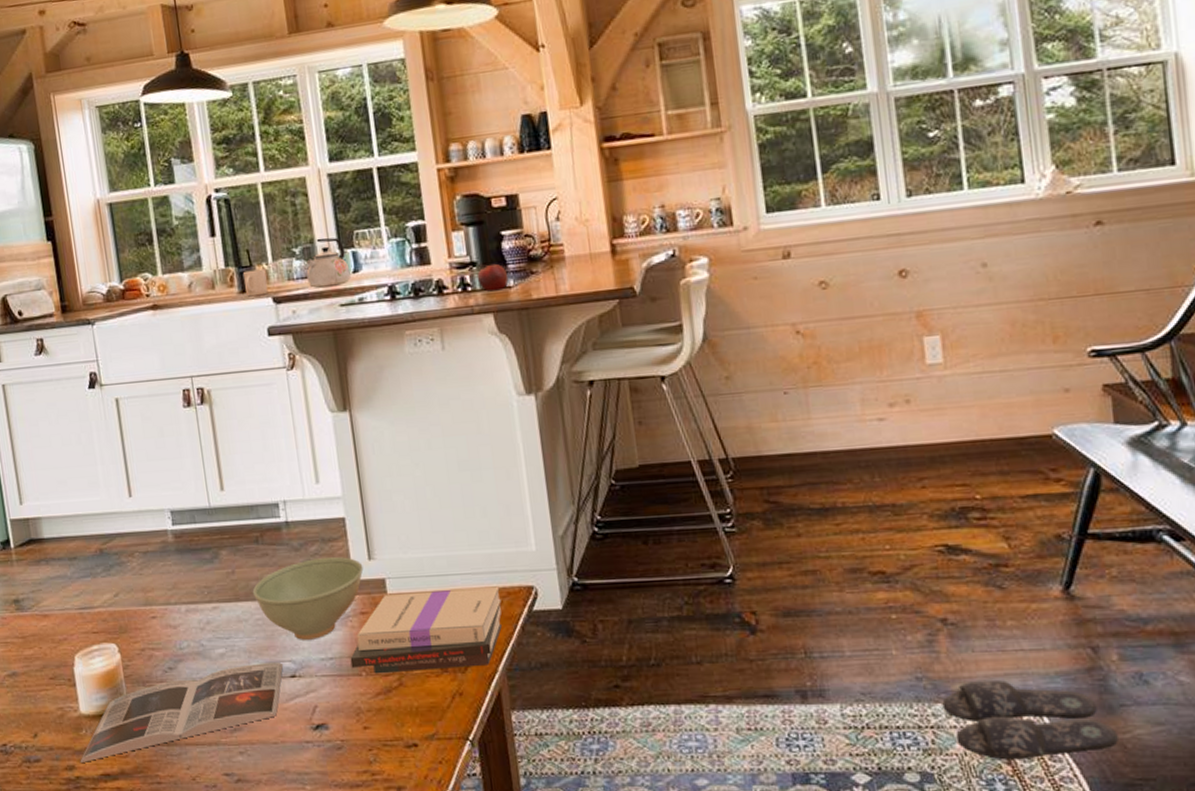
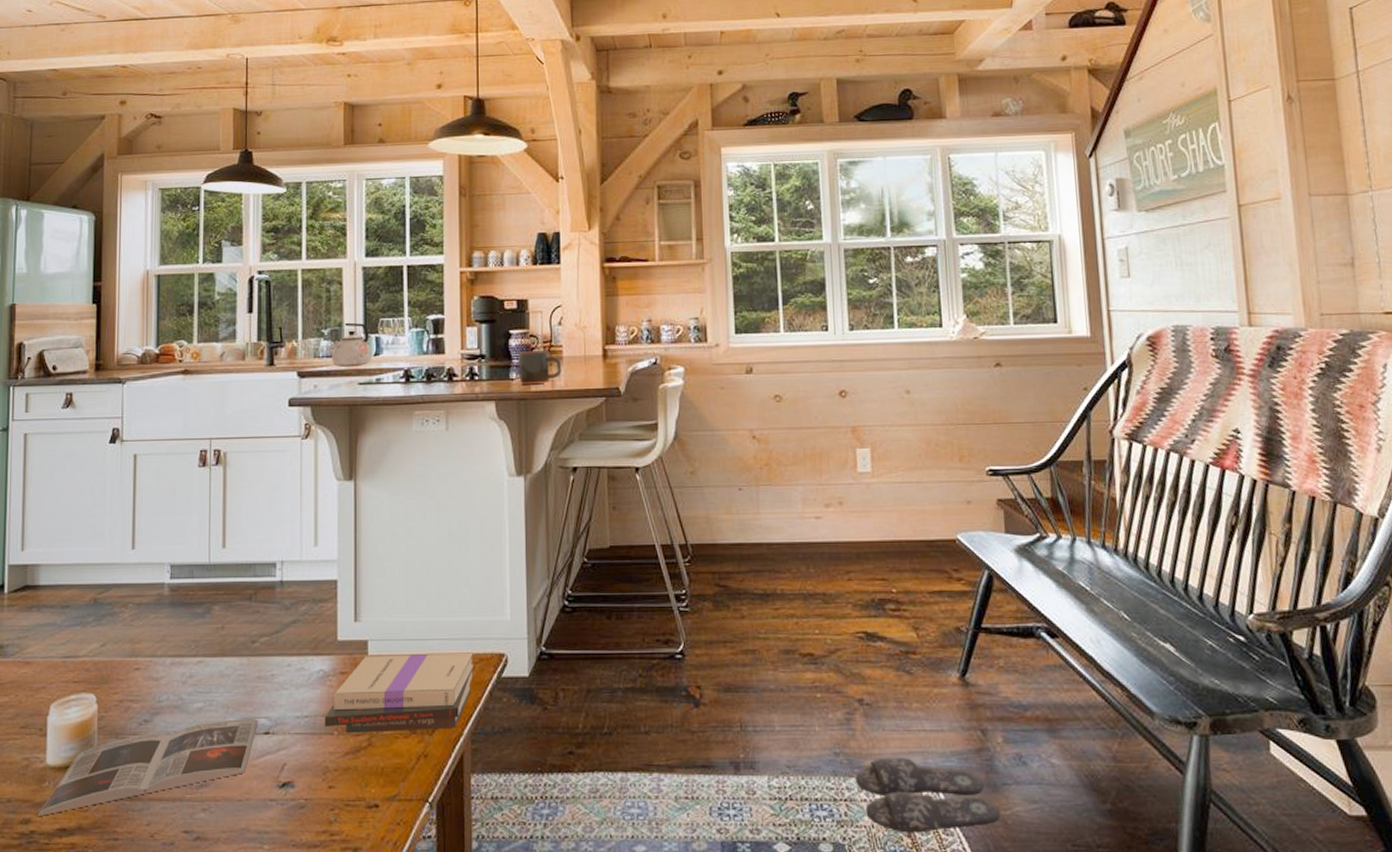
mug: present [244,268,268,297] -> none [274,345,294,370]
bowl: present [252,557,364,640] -> none [239,618,348,697]
fruit: present [477,263,509,292] -> none [484,357,512,382]
mug: none [513,250,566,293] -> present [518,349,562,385]

